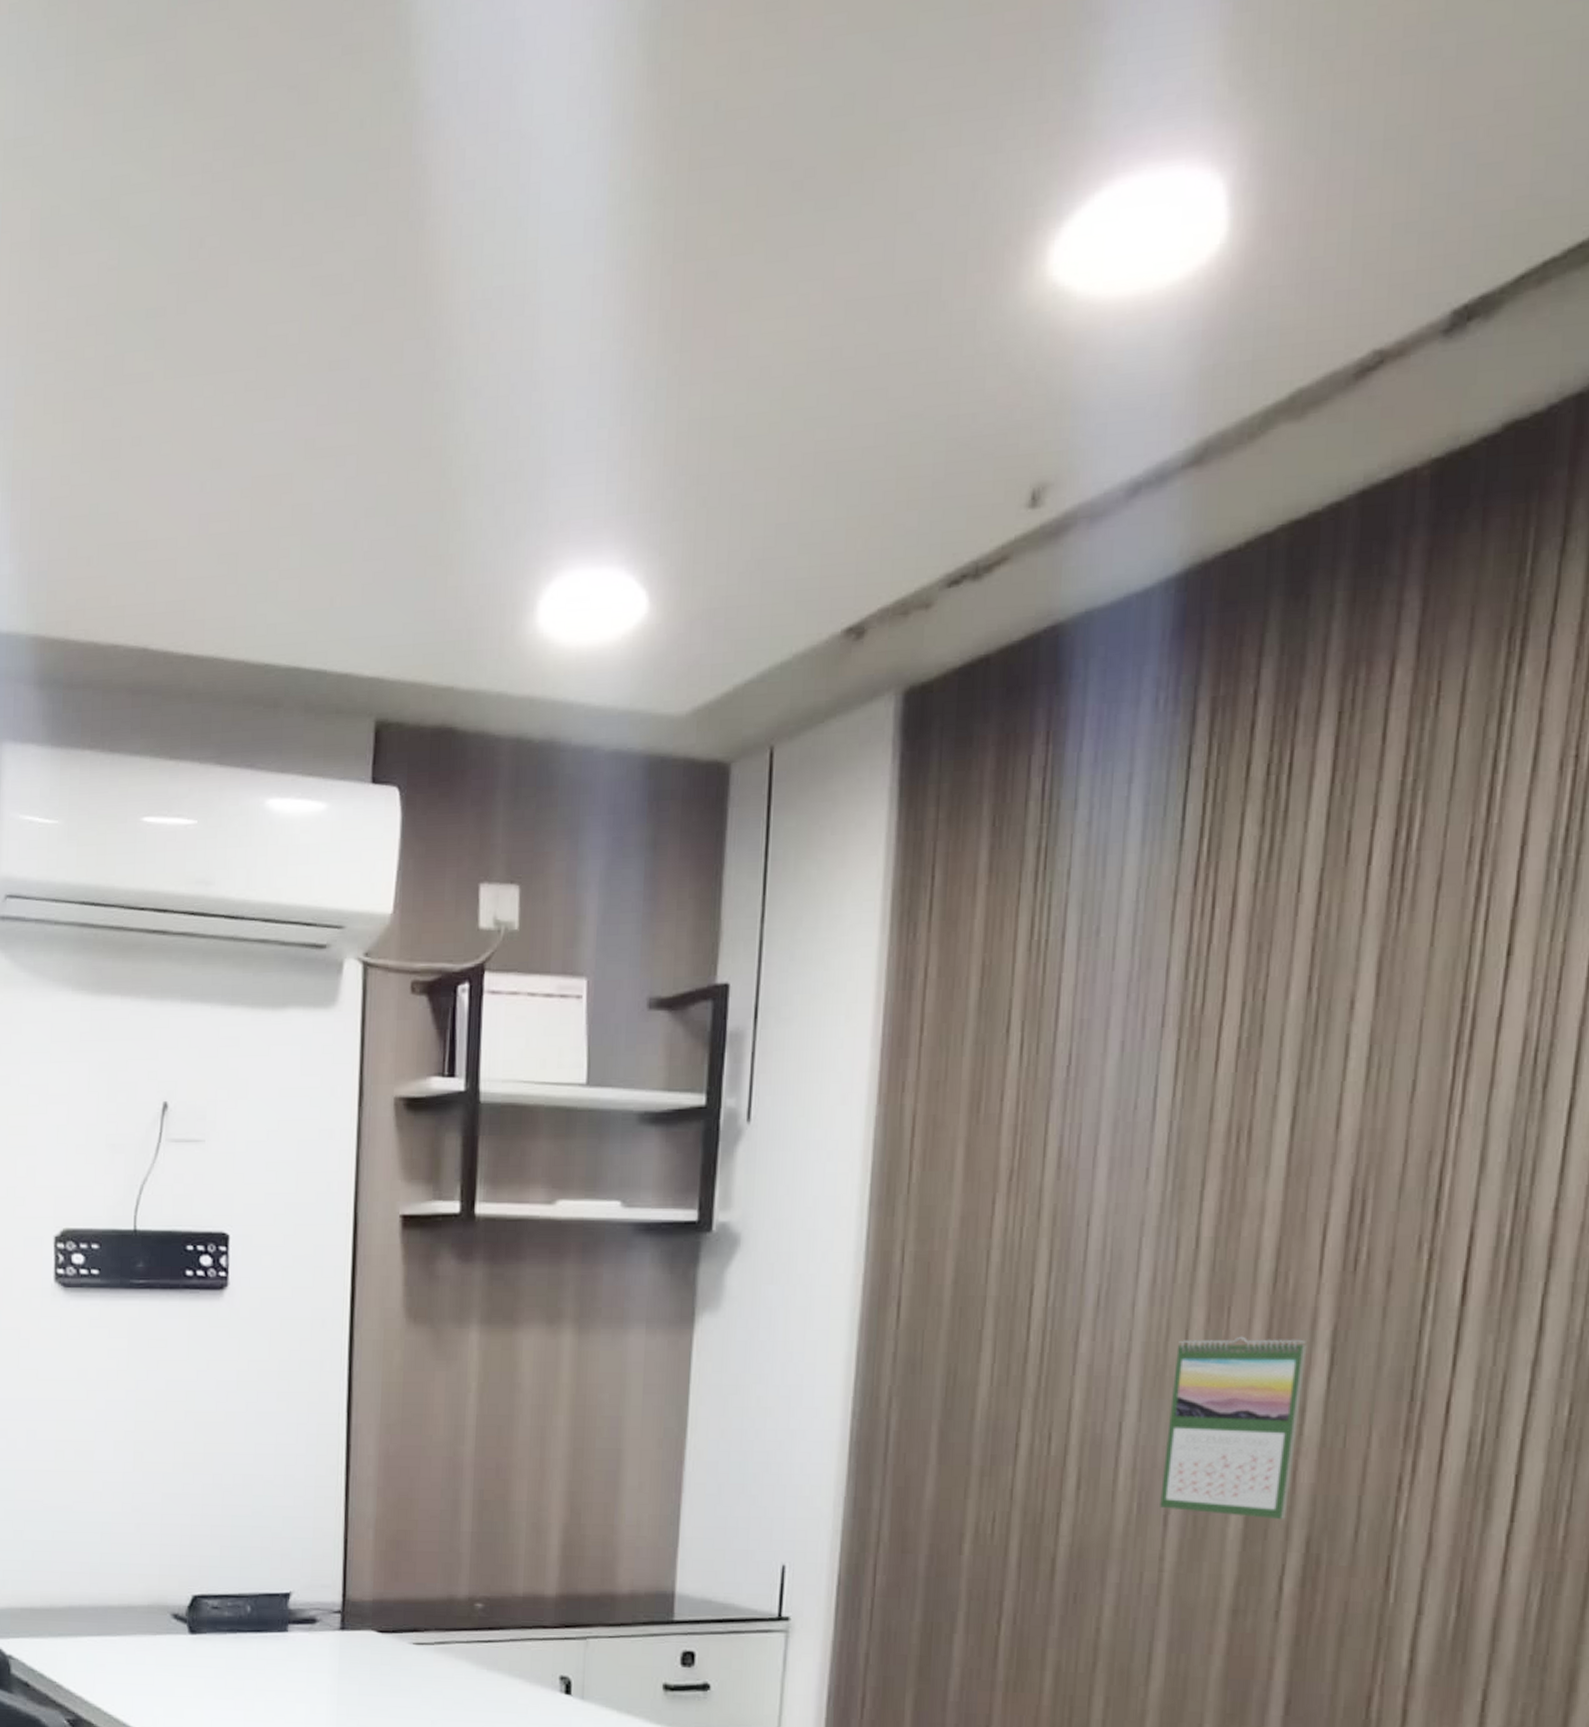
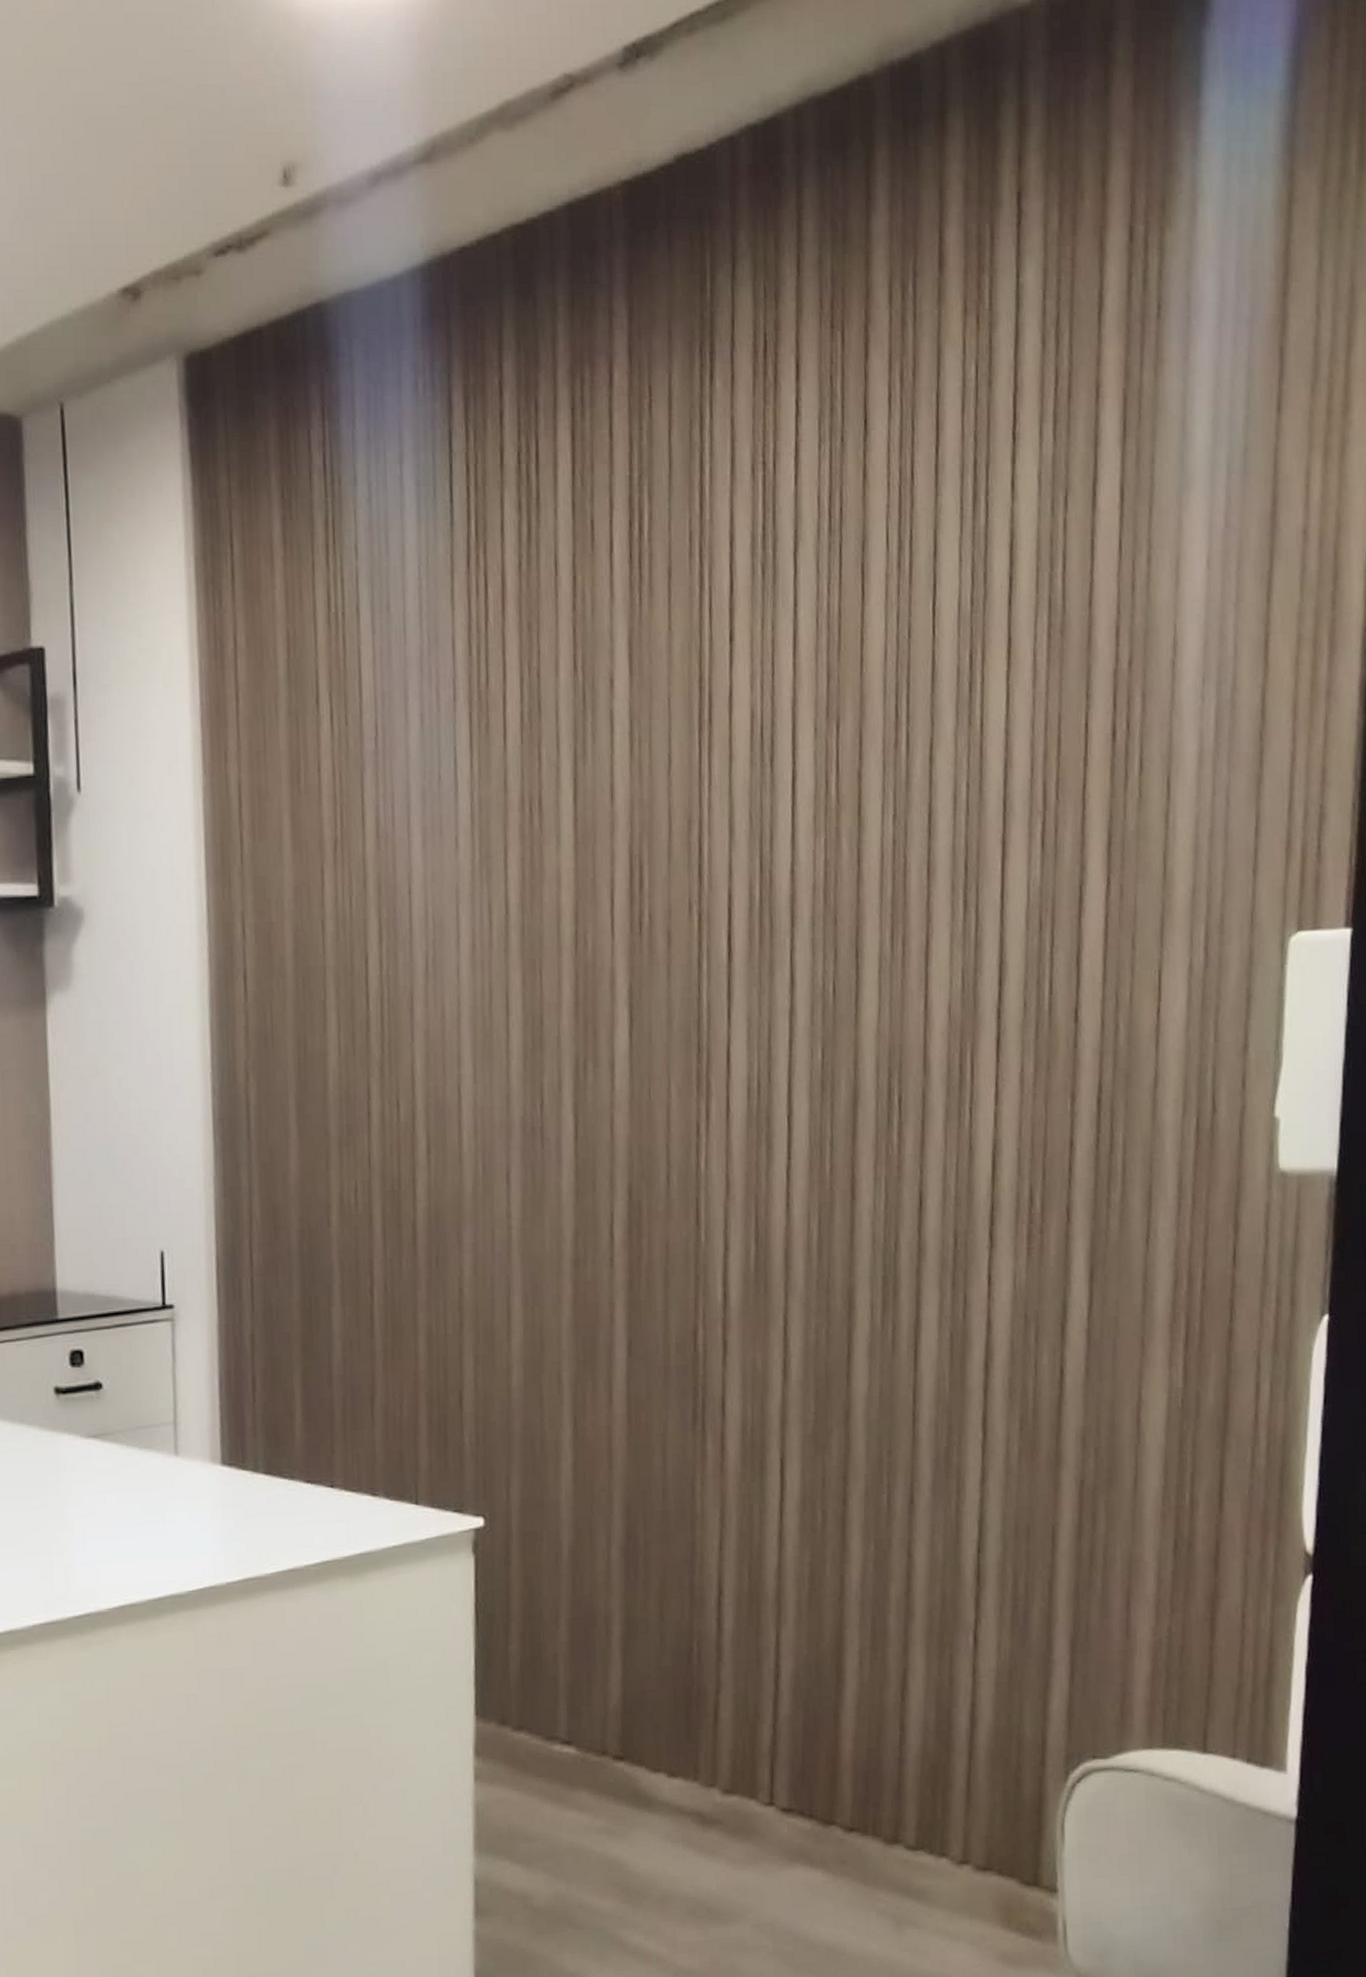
calendar: present [1160,1336,1307,1520] -> none [500,997,610,1171]

